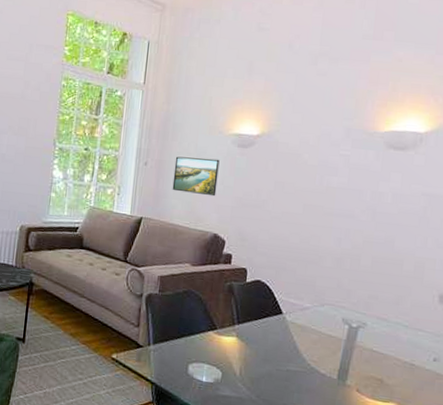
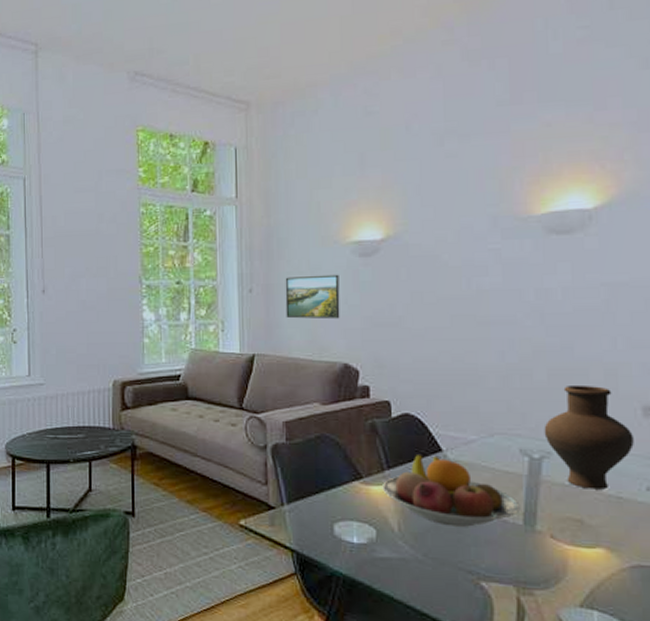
fruit bowl: none [231,313,337,377] -> present [382,453,521,527]
vase: none [362,271,430,357] -> present [544,384,634,490]

